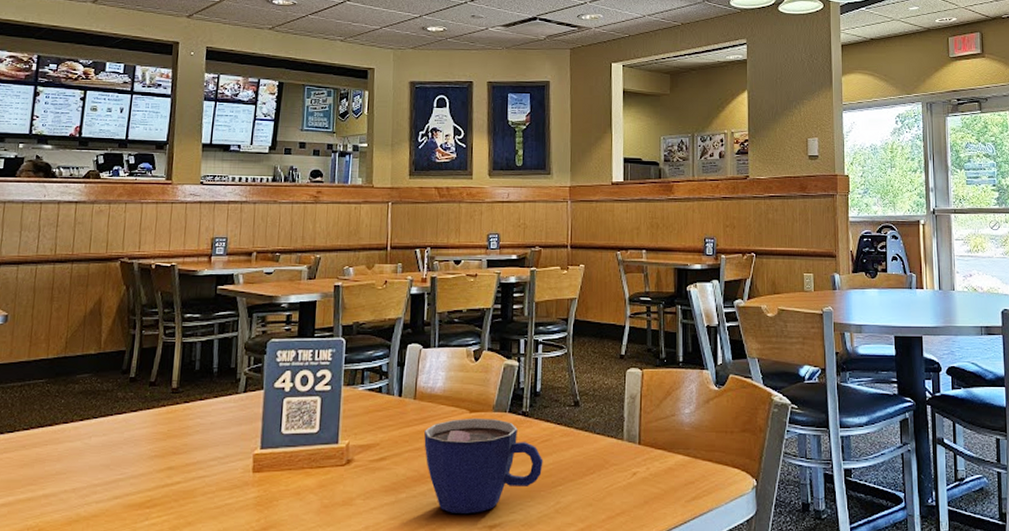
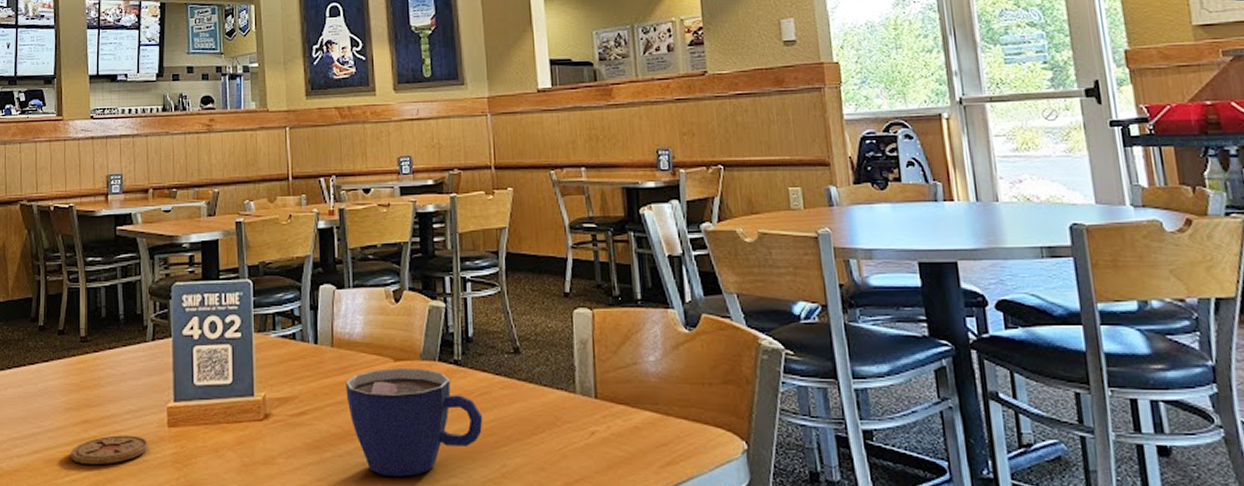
coaster: none [151,481,232,510] -> present [70,435,148,466]

